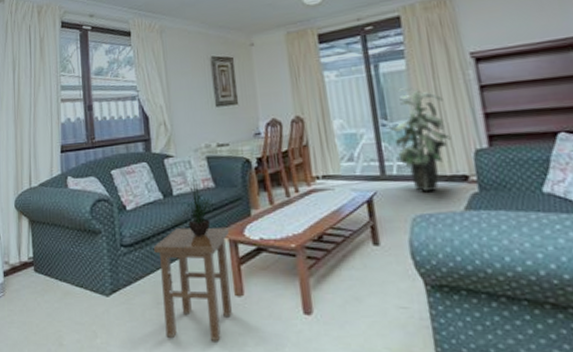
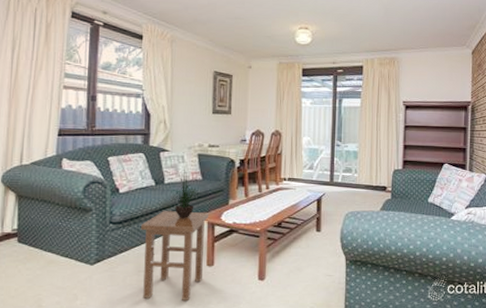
indoor plant: present [387,87,451,191] -> none [340,120,381,195]

